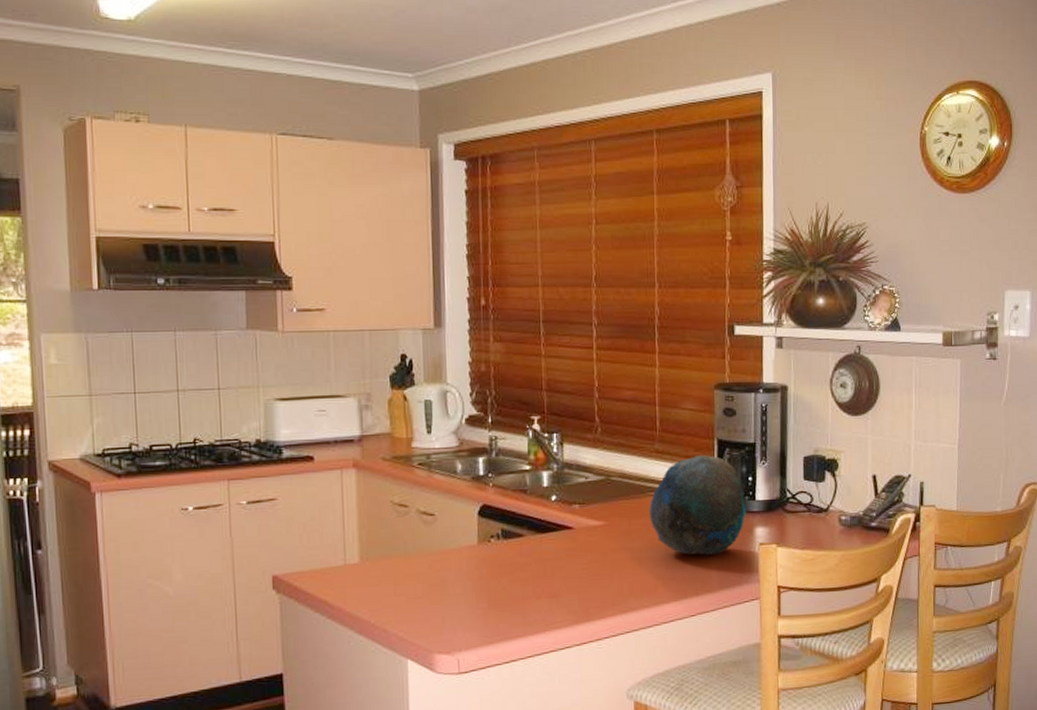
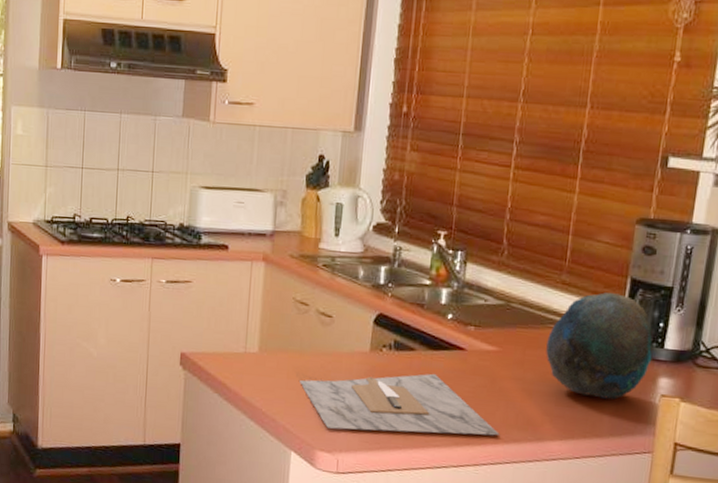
cutting board: none [407,556,617,629] -> present [298,373,500,436]

